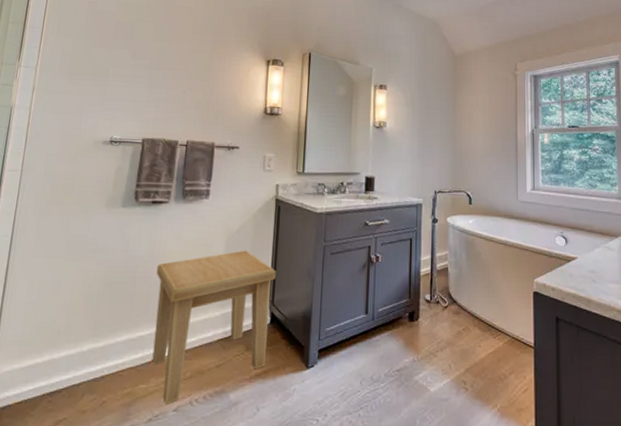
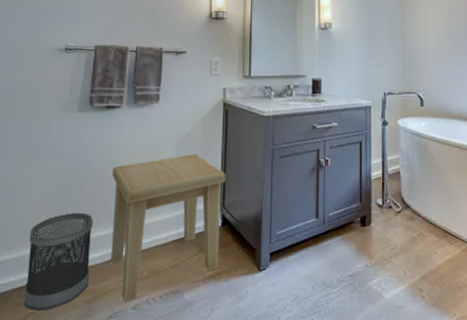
wastebasket: none [54,311,135,417] -> present [23,212,93,311]

